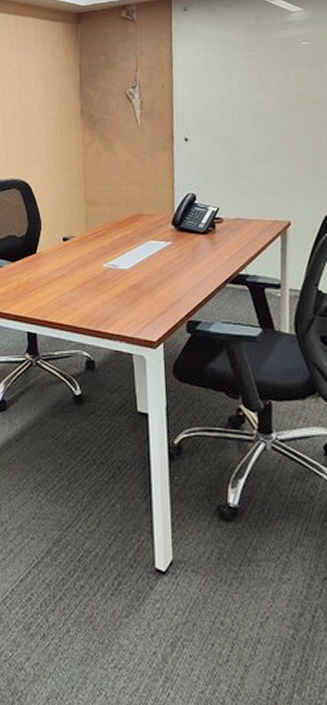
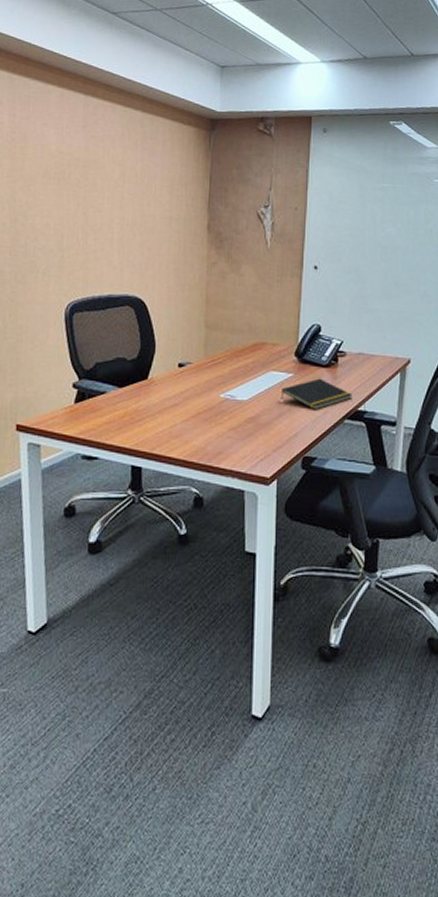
notepad: none [161,245,233,276] -> present [280,378,353,410]

